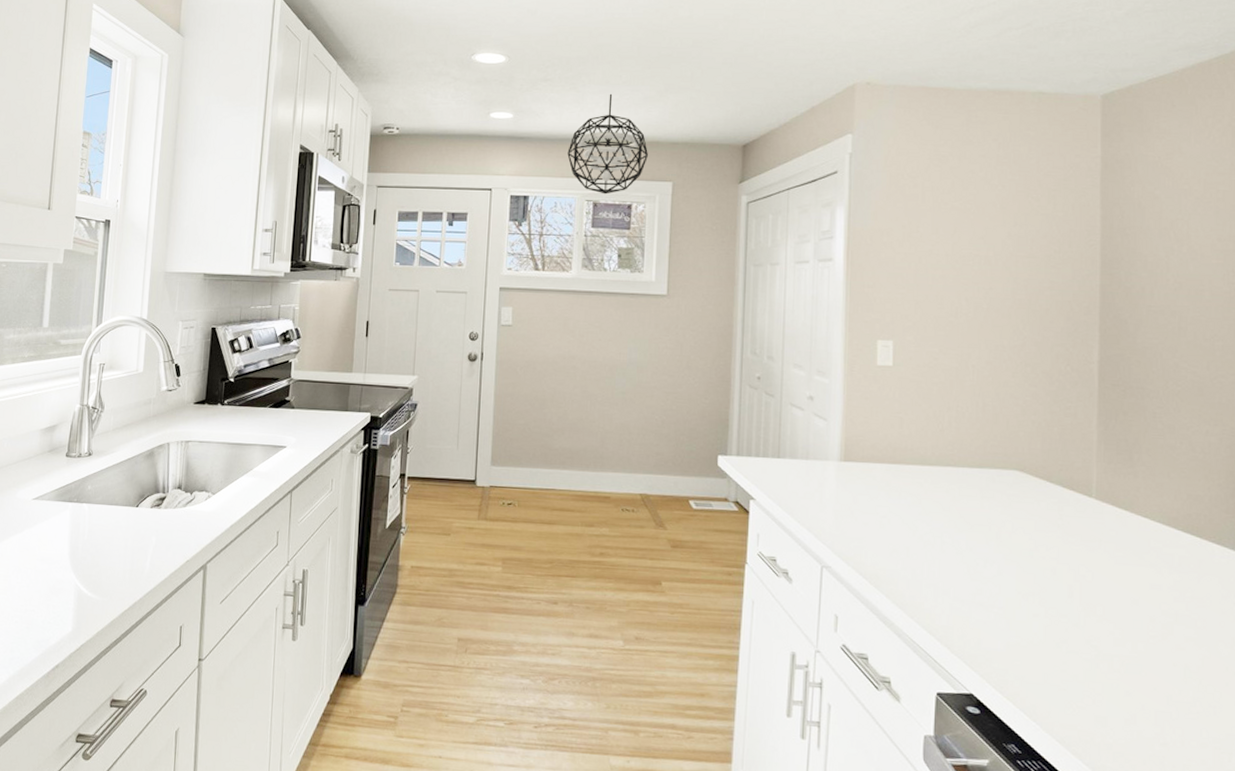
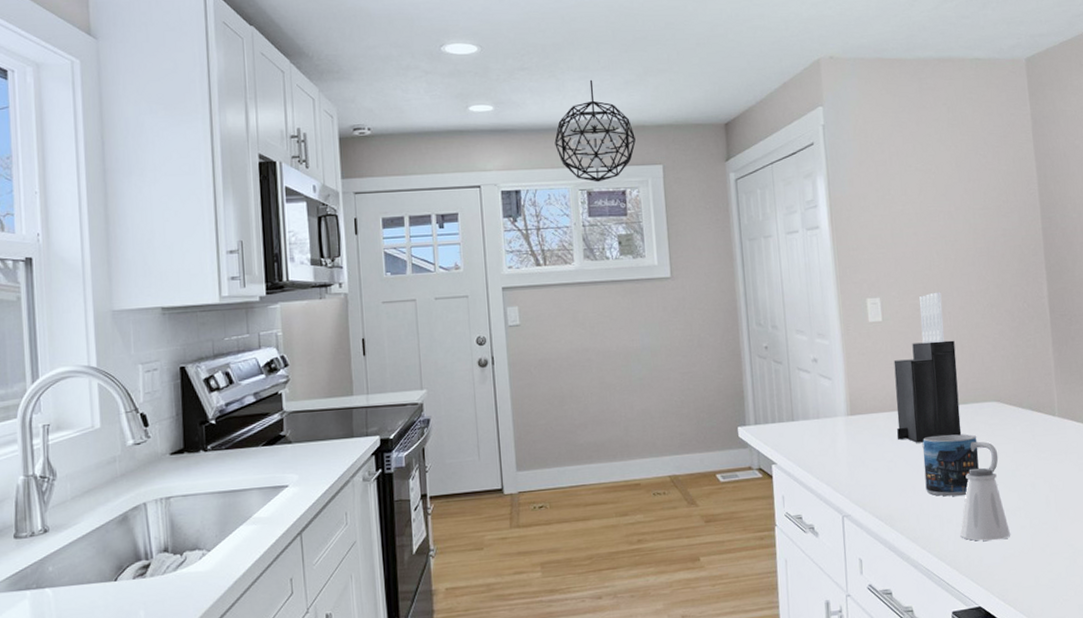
knife block: none [894,342,976,502] -> present [893,291,962,443]
mug: none [922,497,1014,569] -> present [923,434,999,497]
saltshaker: none [957,540,1020,625] -> present [960,467,1011,541]

